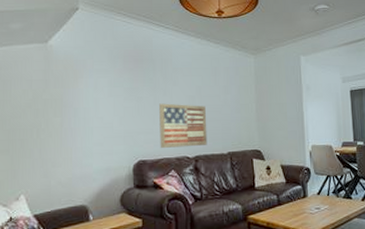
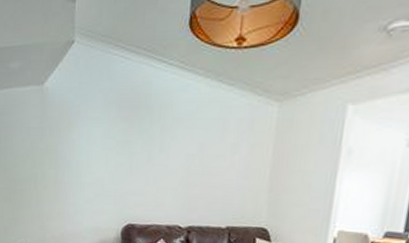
wall art: present [159,103,207,148] -> none [150,161,206,216]

